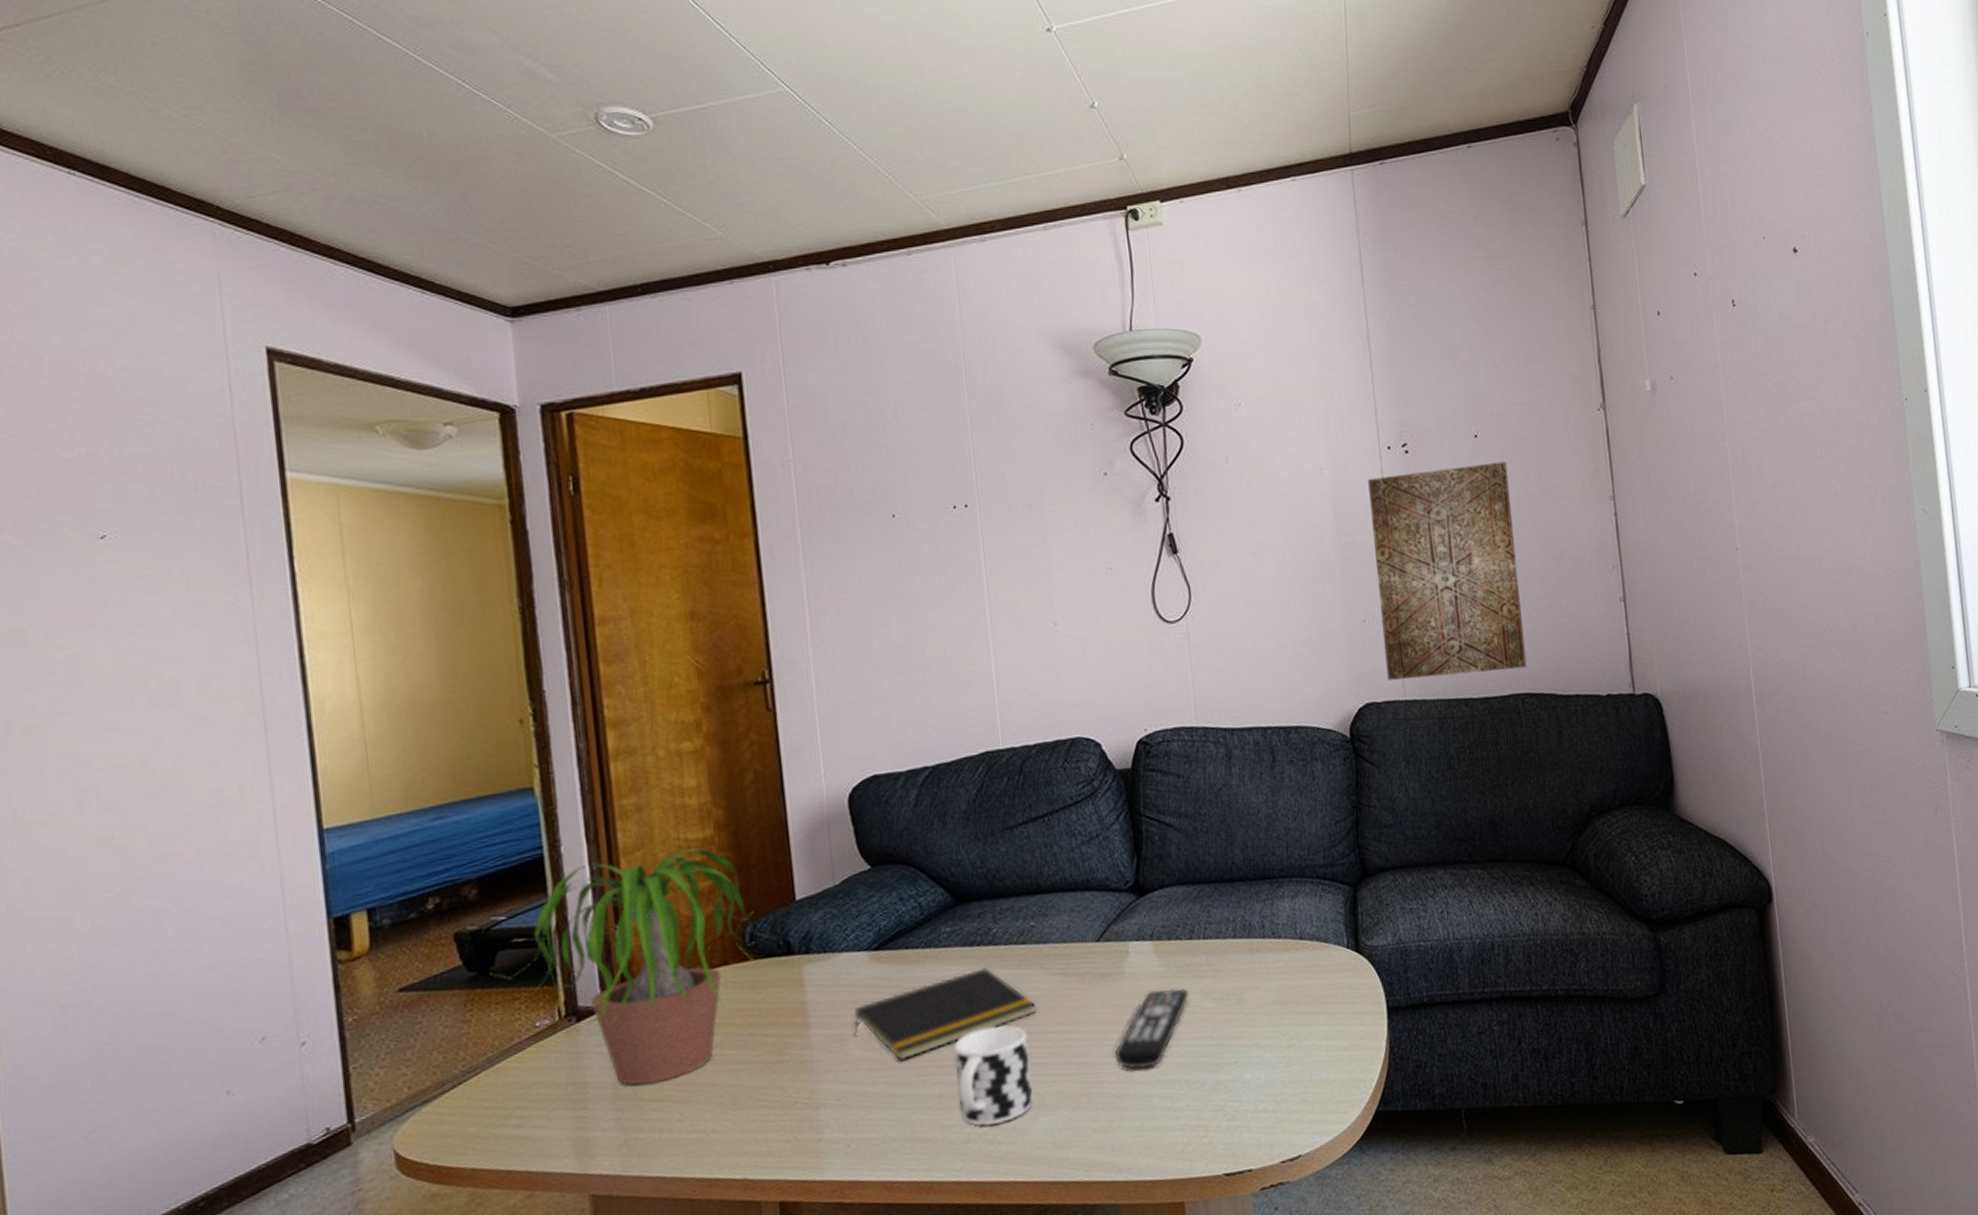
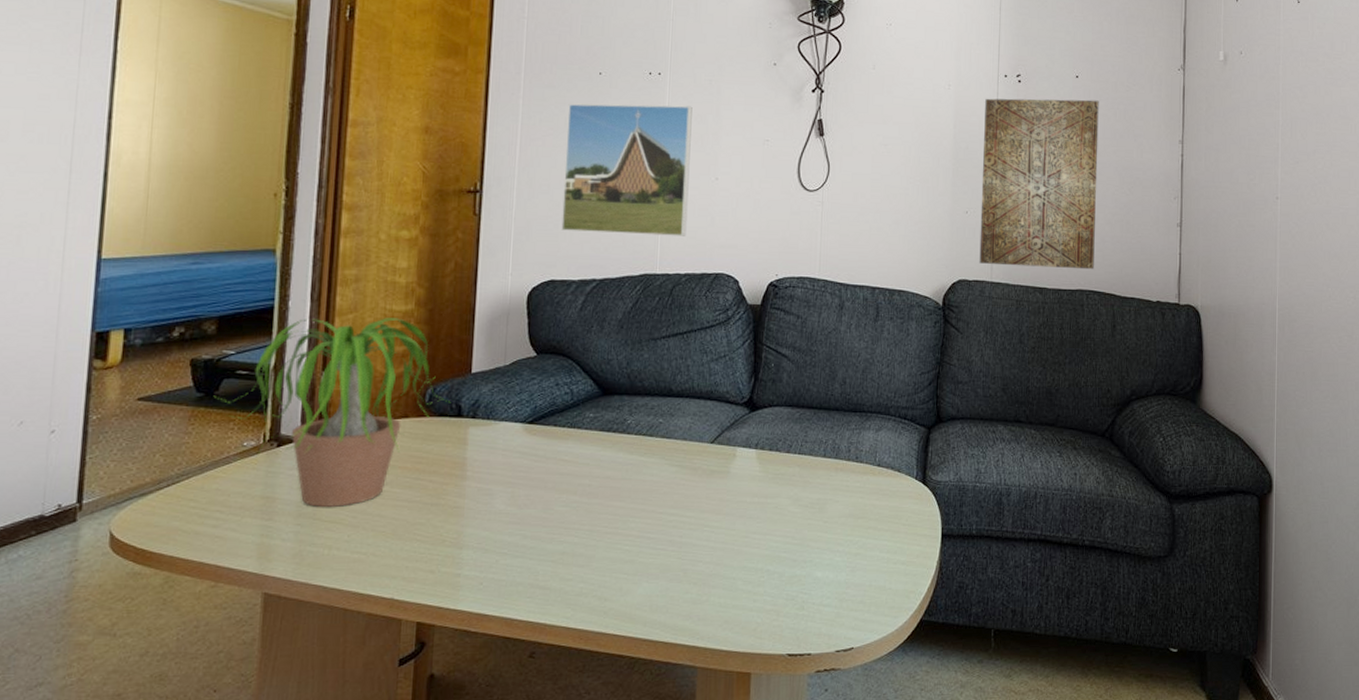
notepad: present [854,967,1036,1060] -> none [501,451,653,518]
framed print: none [860,540,1029,714] -> present [561,103,693,236]
cup: present [954,1024,1034,1127] -> none [578,501,642,585]
remote control: present [1114,988,1190,1070] -> none [711,491,781,556]

